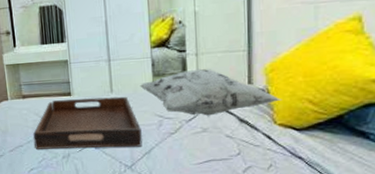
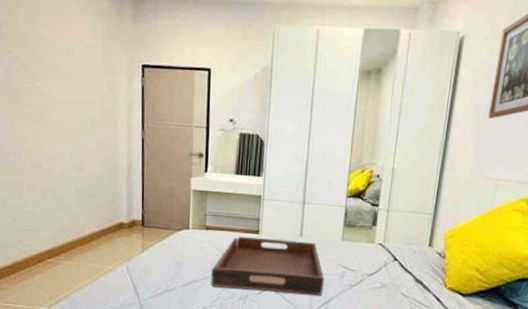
decorative pillow: present [140,69,282,116] -> none [330,225,455,273]

